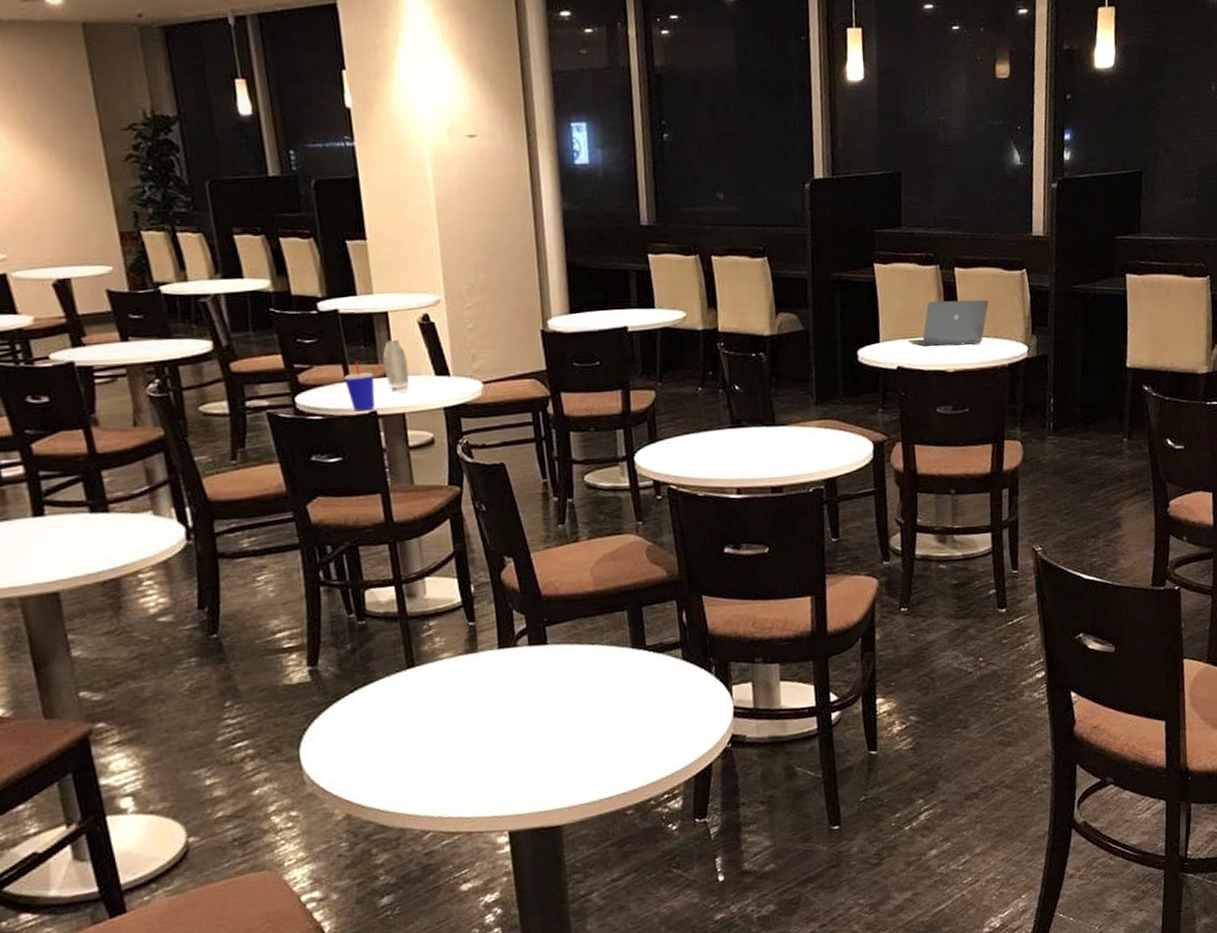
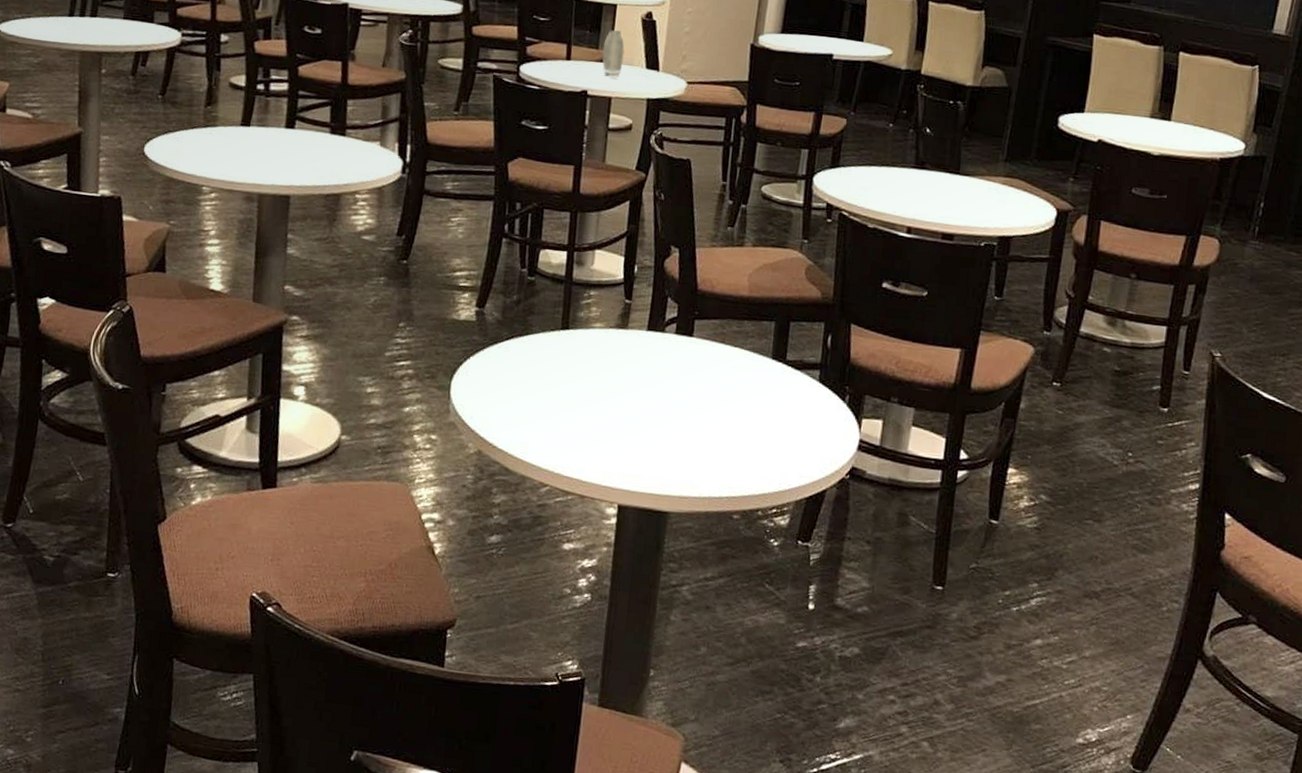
beverage cup: present [344,363,375,411] -> none [566,45,592,89]
laptop: present [908,299,989,347] -> none [1114,81,1211,133]

